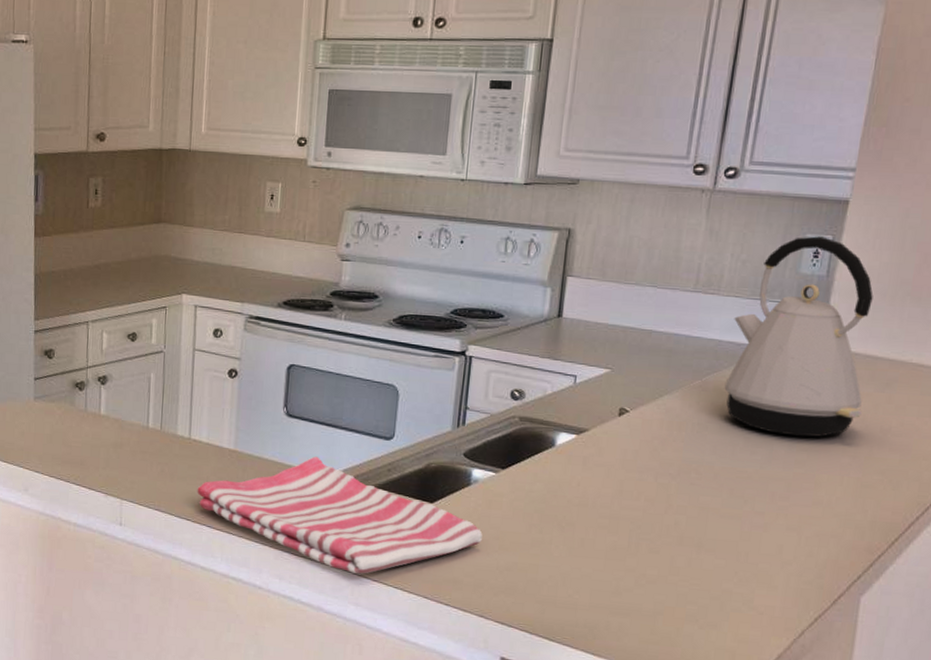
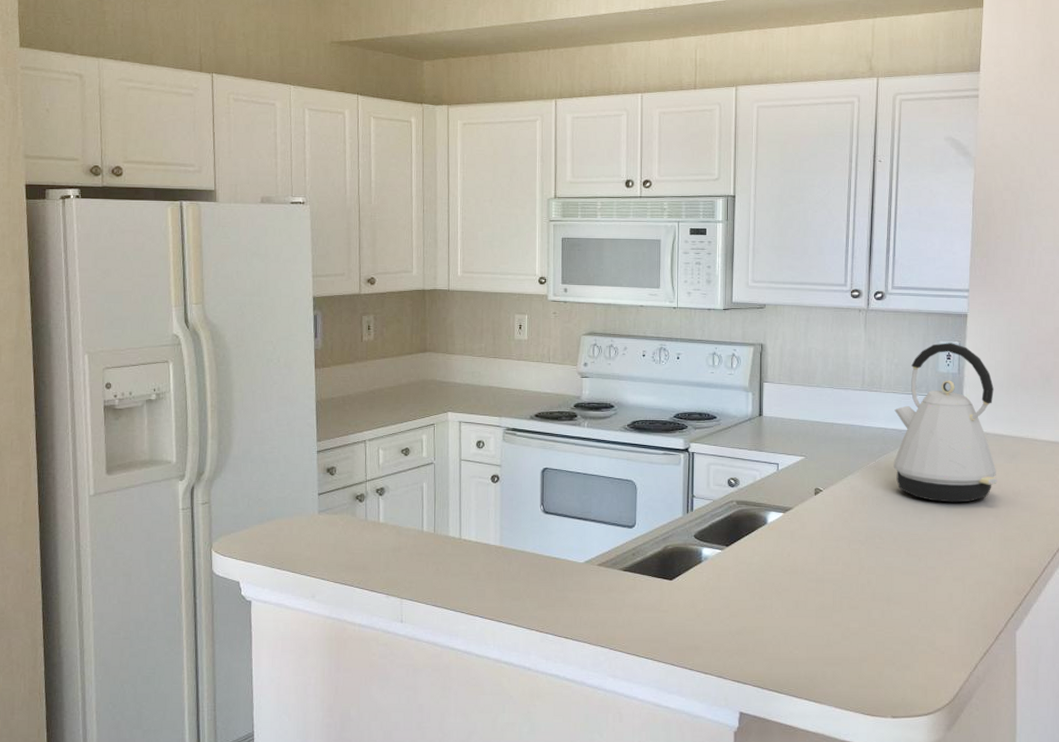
dish towel: present [197,456,482,574] -> none [469,547,715,648]

